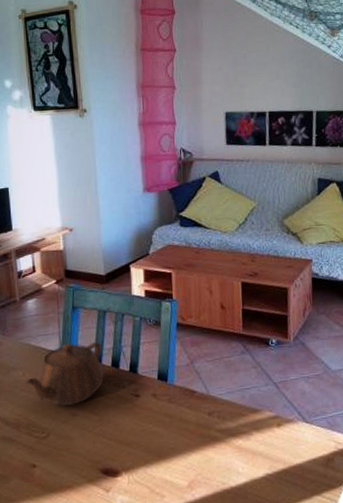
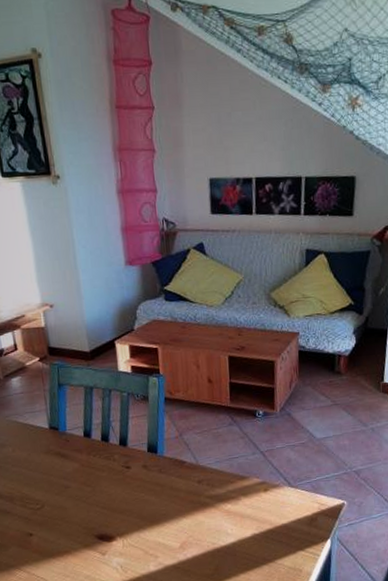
teapot: present [25,342,105,407] -> none [16,418,95,480]

